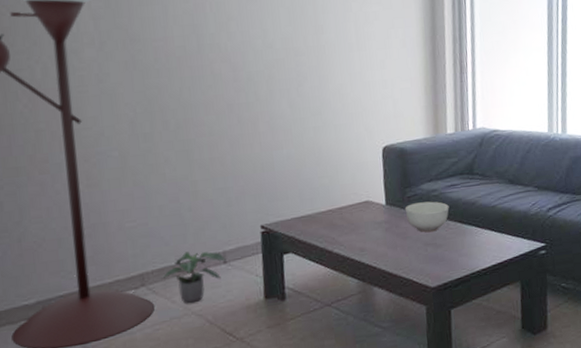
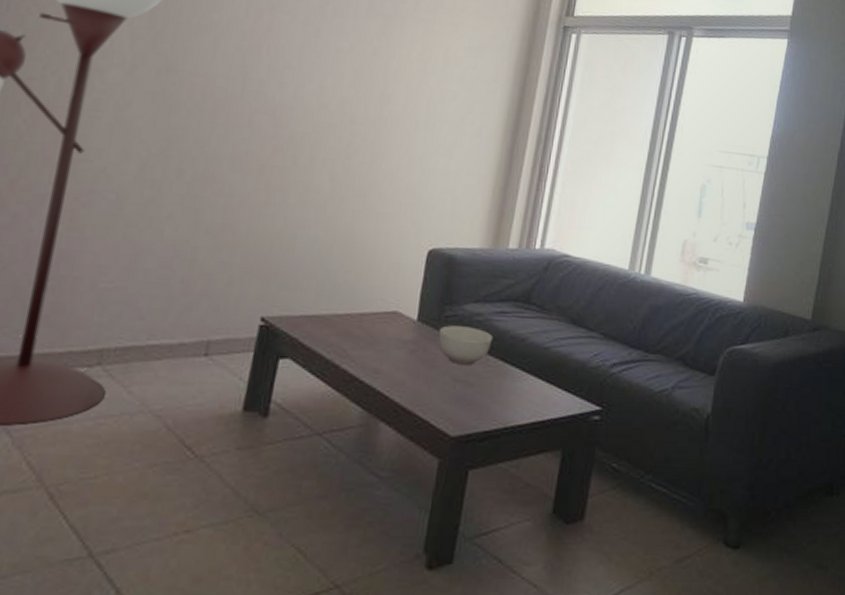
potted plant: present [162,251,226,303] -> none [125,332,209,398]

